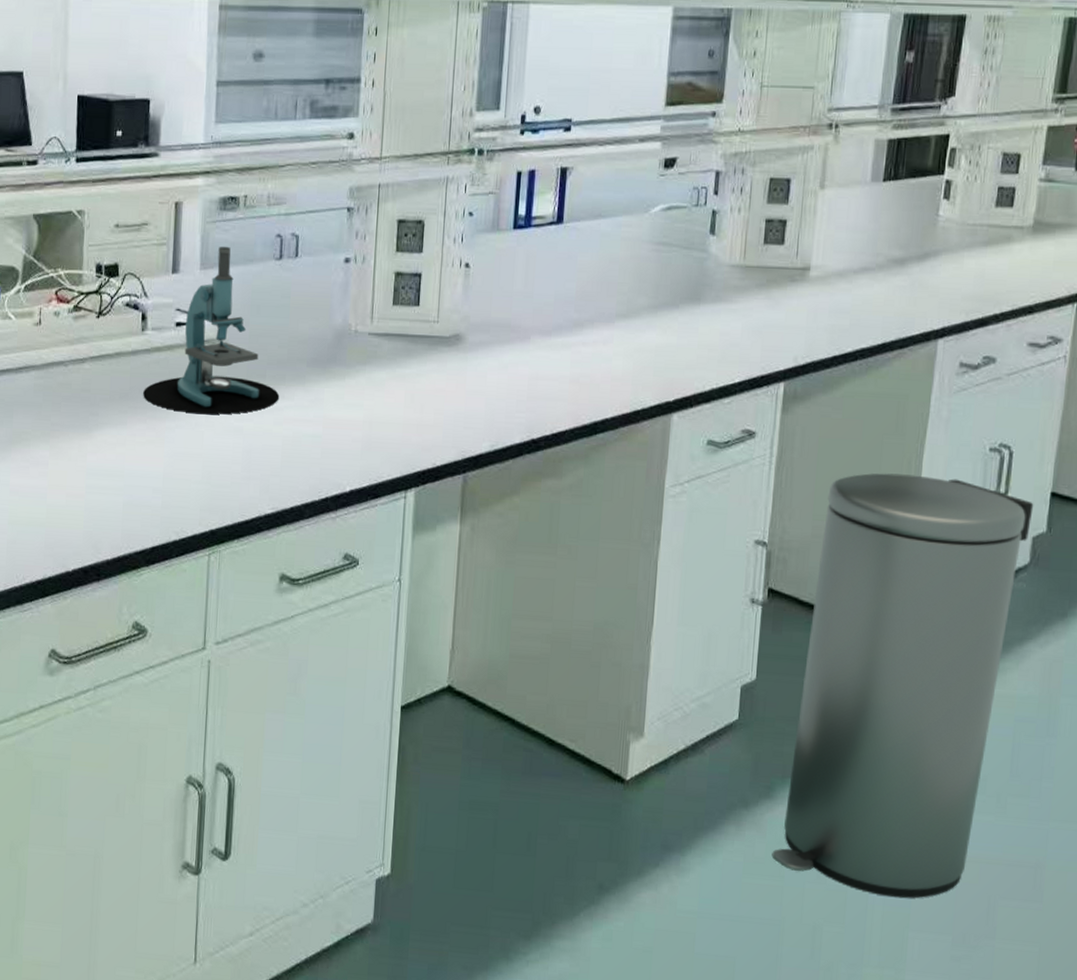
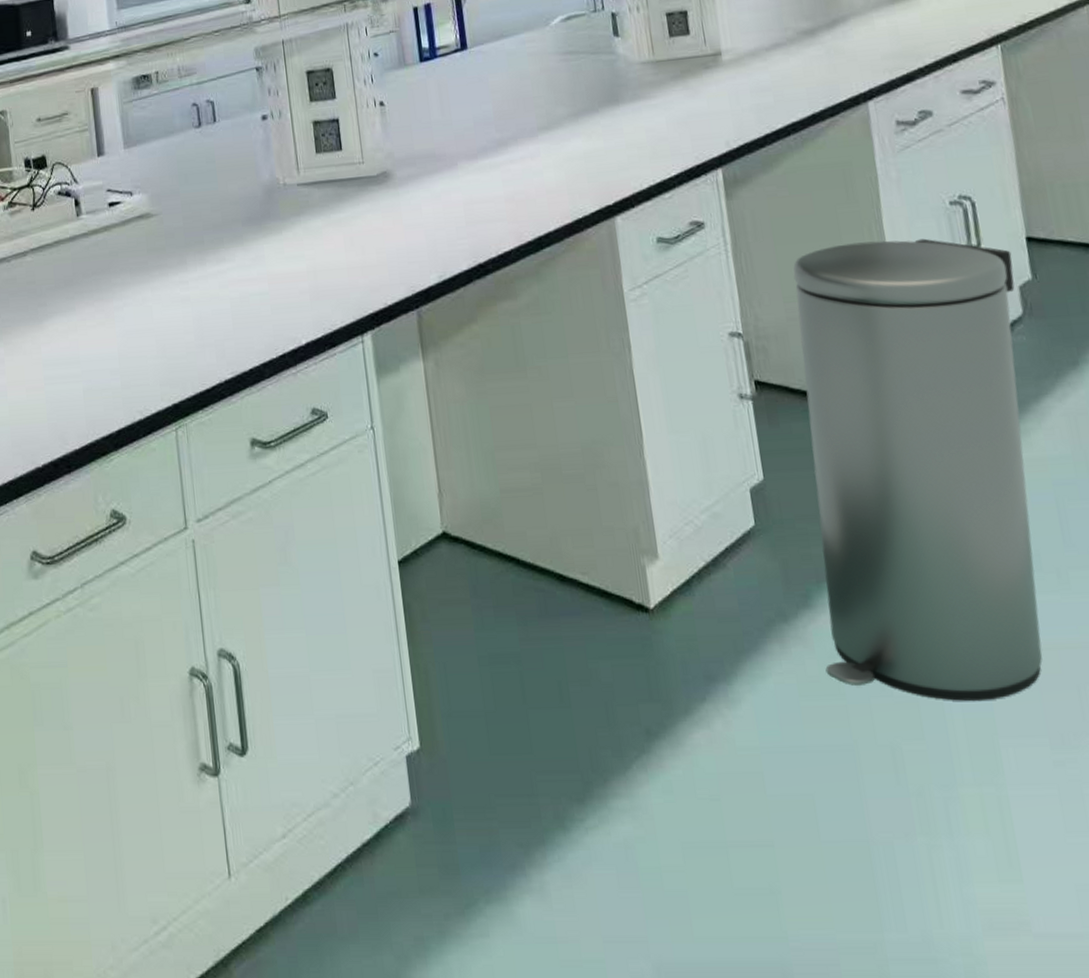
microscope: present [143,247,280,415] -> none [87,123,221,290]

